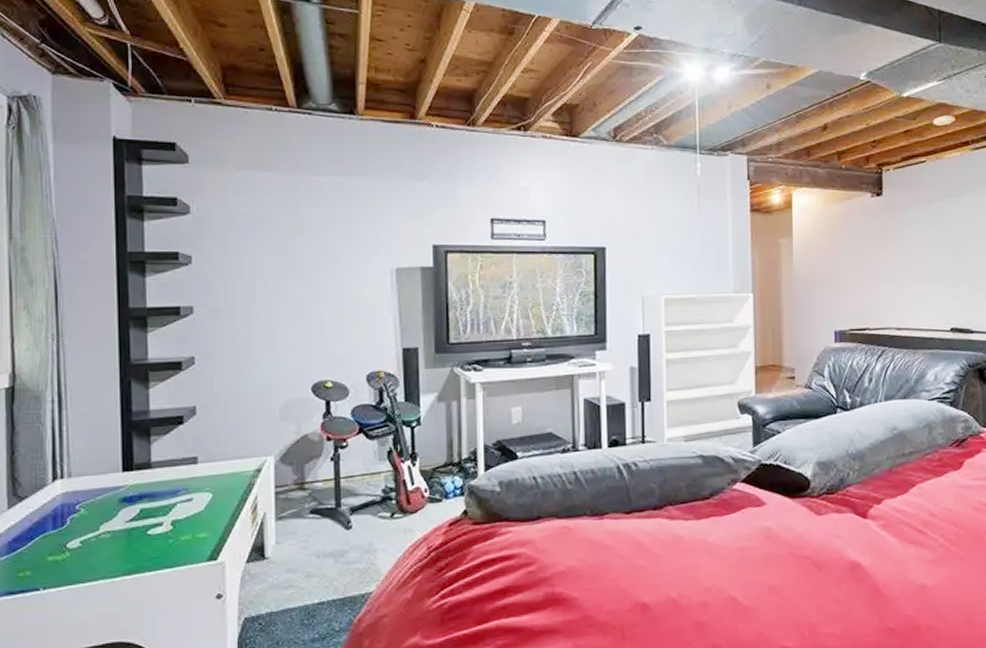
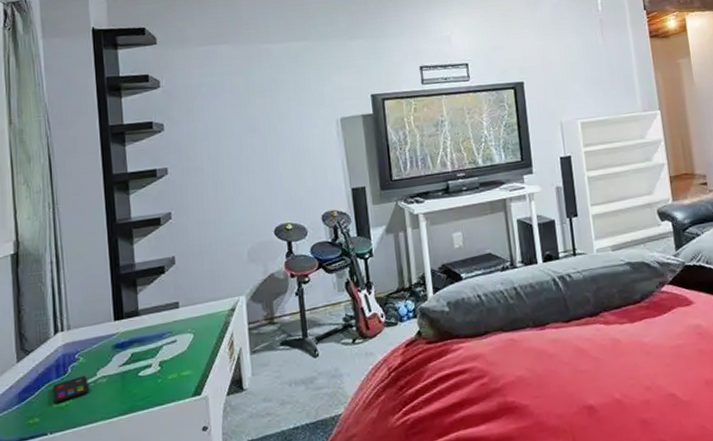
smart remote: none [48,529,90,558] -> present [53,375,89,405]

